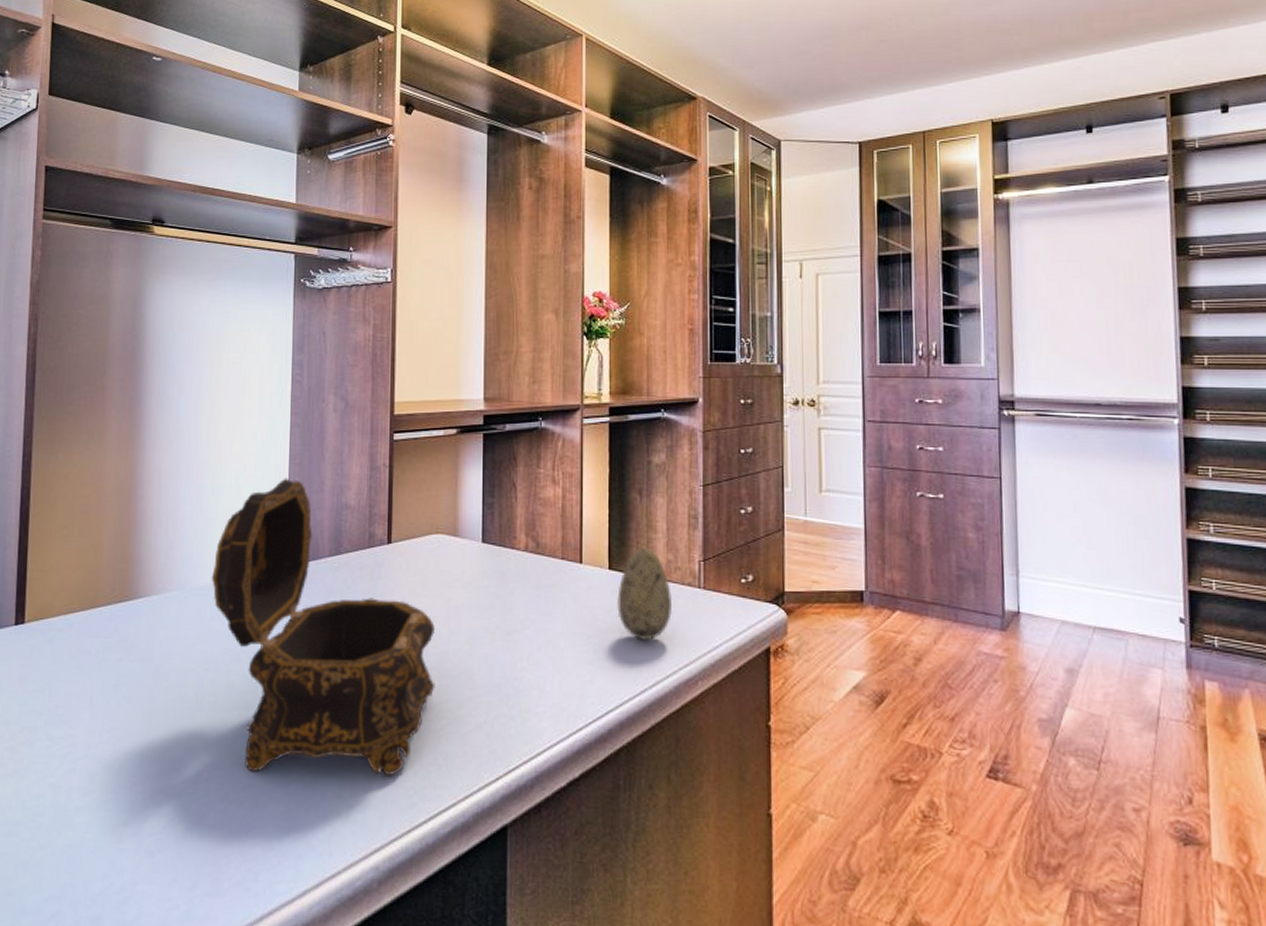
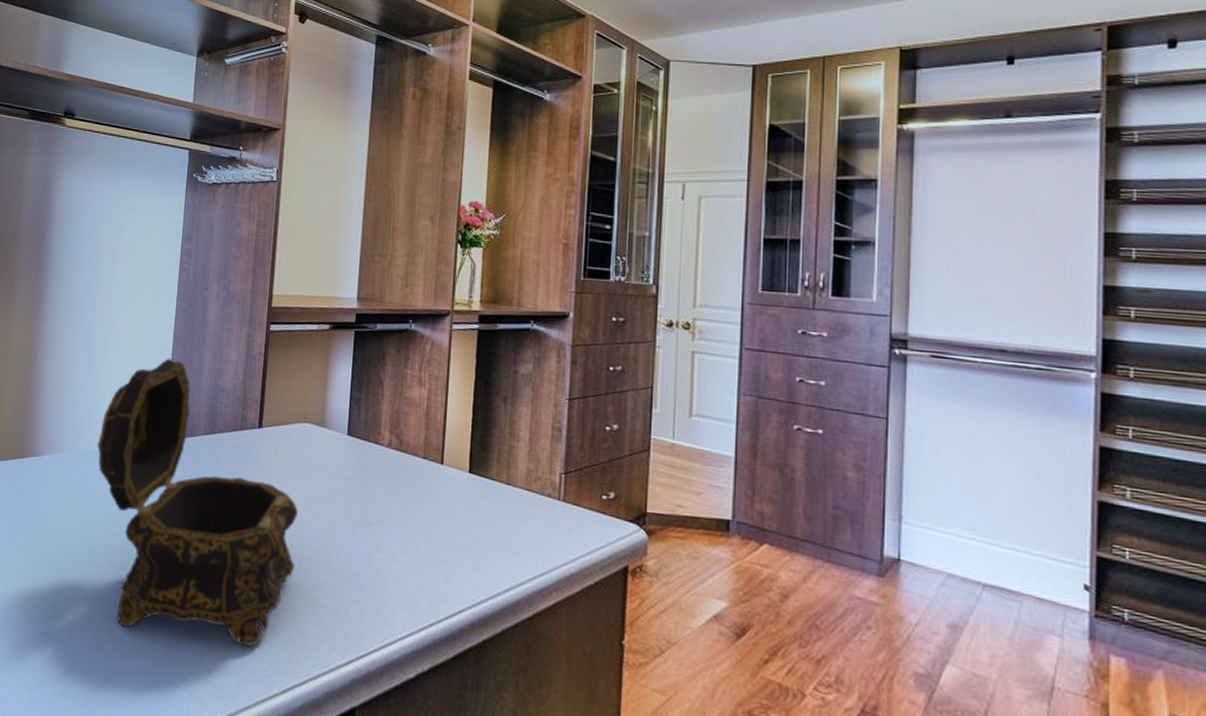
decorative egg: present [617,547,673,641] -> none [475,454,532,546]

